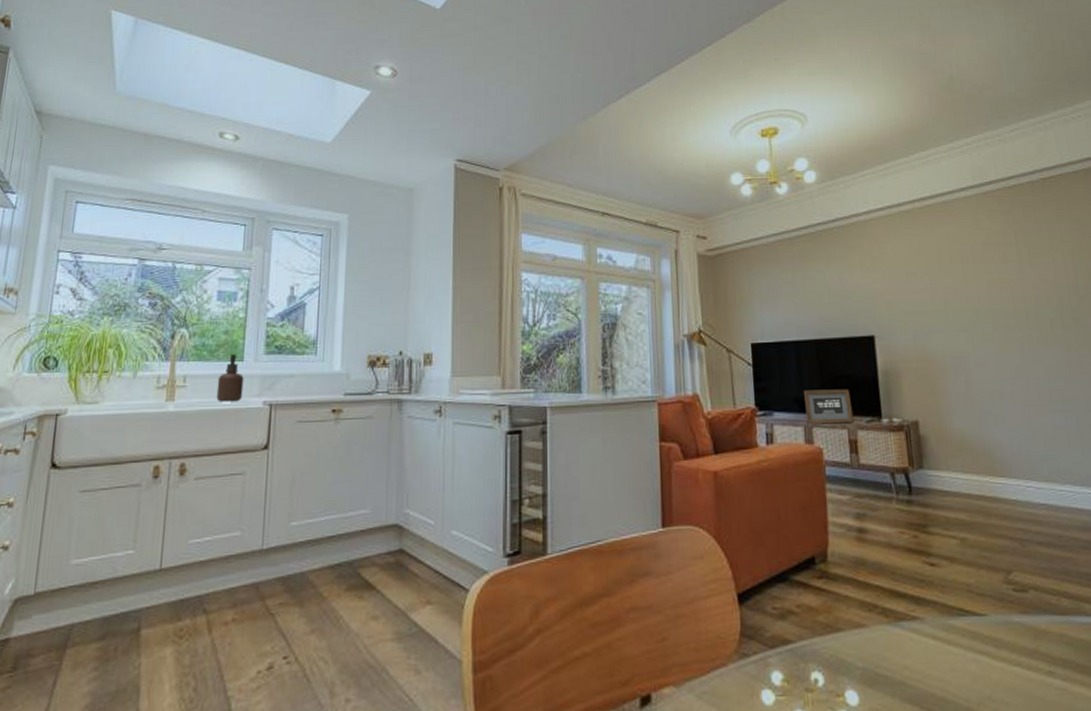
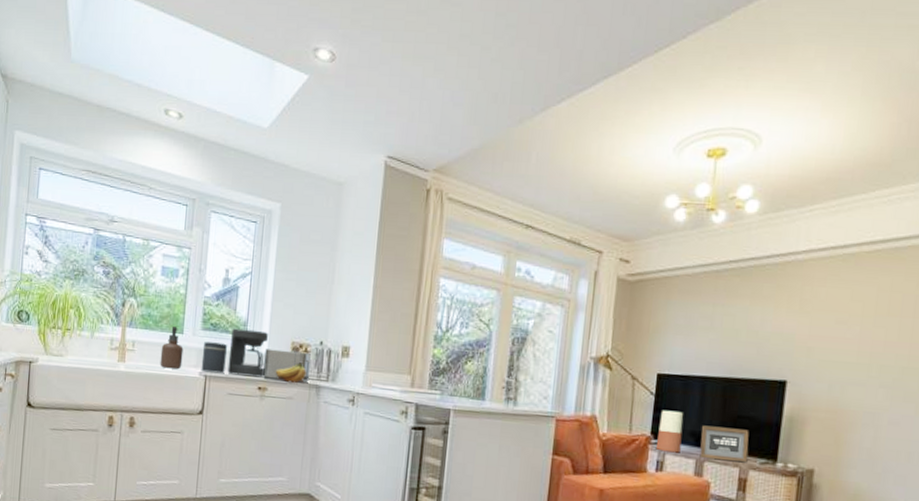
cylinder: none [265,366,295,401] -> present [201,341,227,374]
coffee maker: none [296,347,341,400] -> present [227,328,268,378]
toaster: none [337,365,391,400] -> present [263,348,312,382]
fruit: none [349,375,386,401] -> present [274,361,307,385]
vase: none [761,379,787,423] -> present [655,410,684,453]

